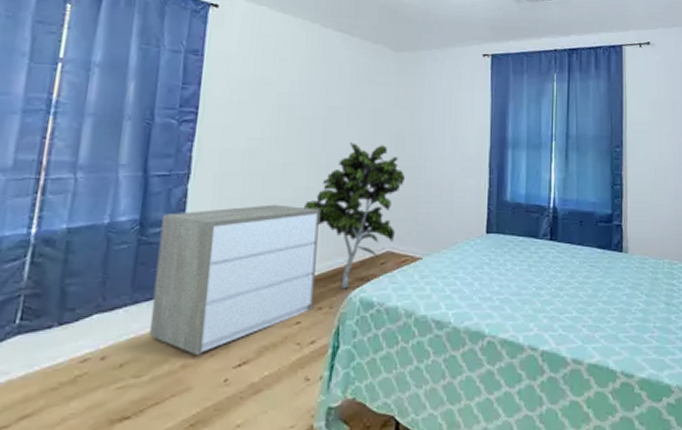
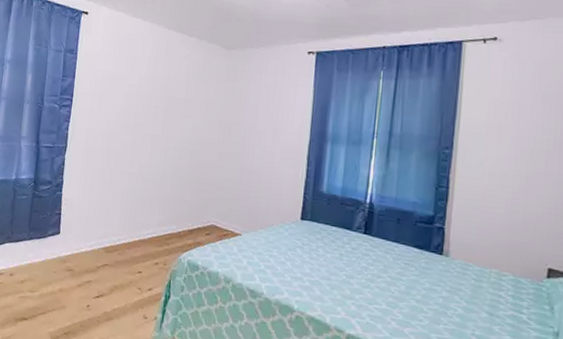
dresser: present [148,204,320,356] -> none [39,176,159,285]
indoor plant: present [303,142,406,289] -> none [146,129,230,252]

